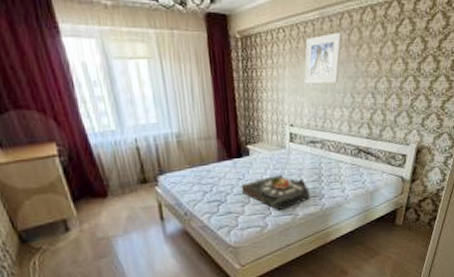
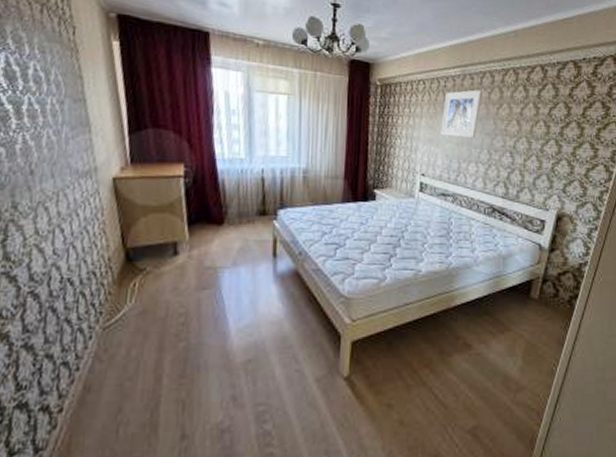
serving tray: present [241,175,310,211] -> none [362,225,436,264]

